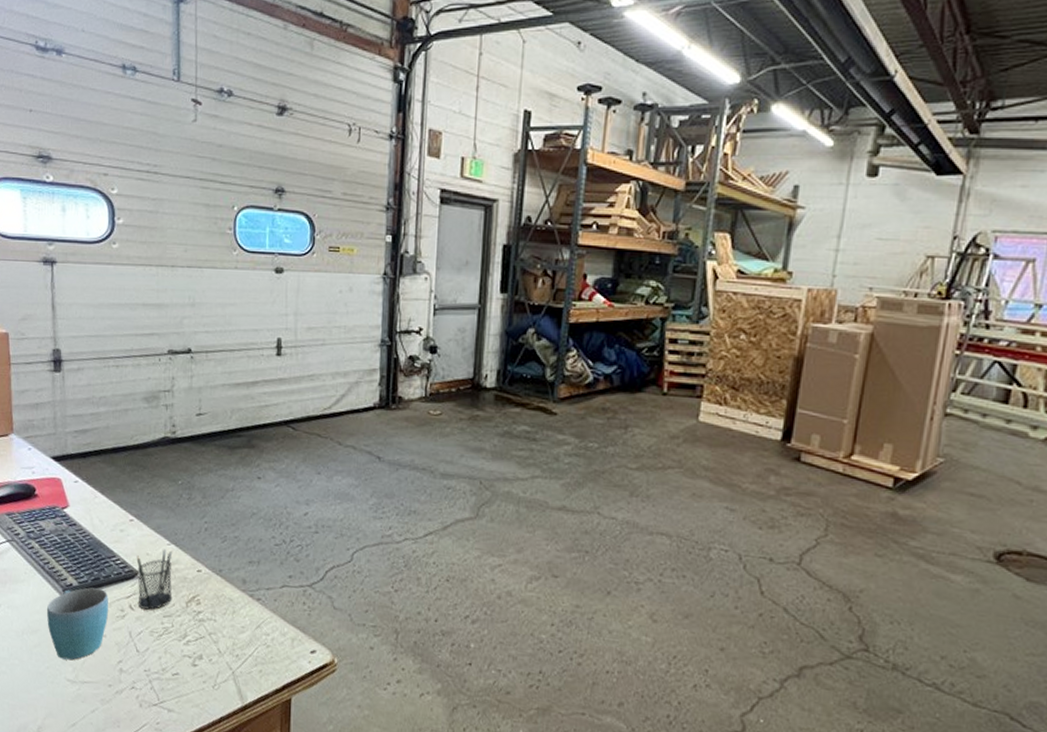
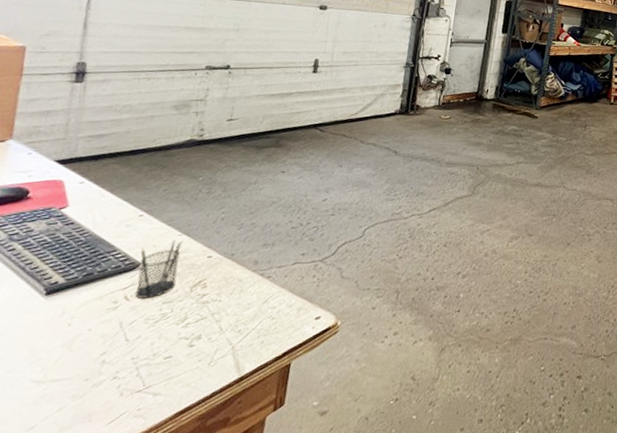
mug: present [46,587,108,660] -> none [17,283,101,360]

